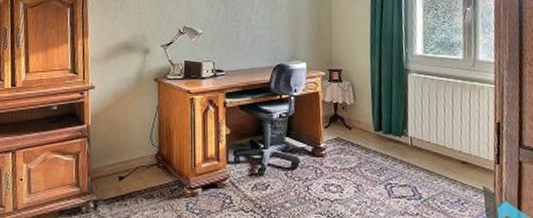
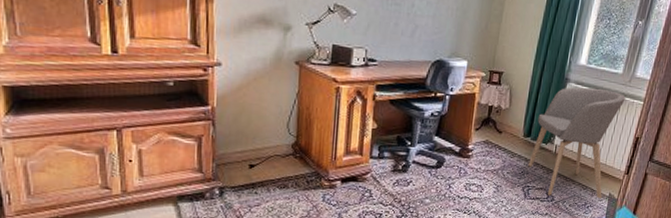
armchair: none [385,76,476,194] -> present [528,87,626,199]

